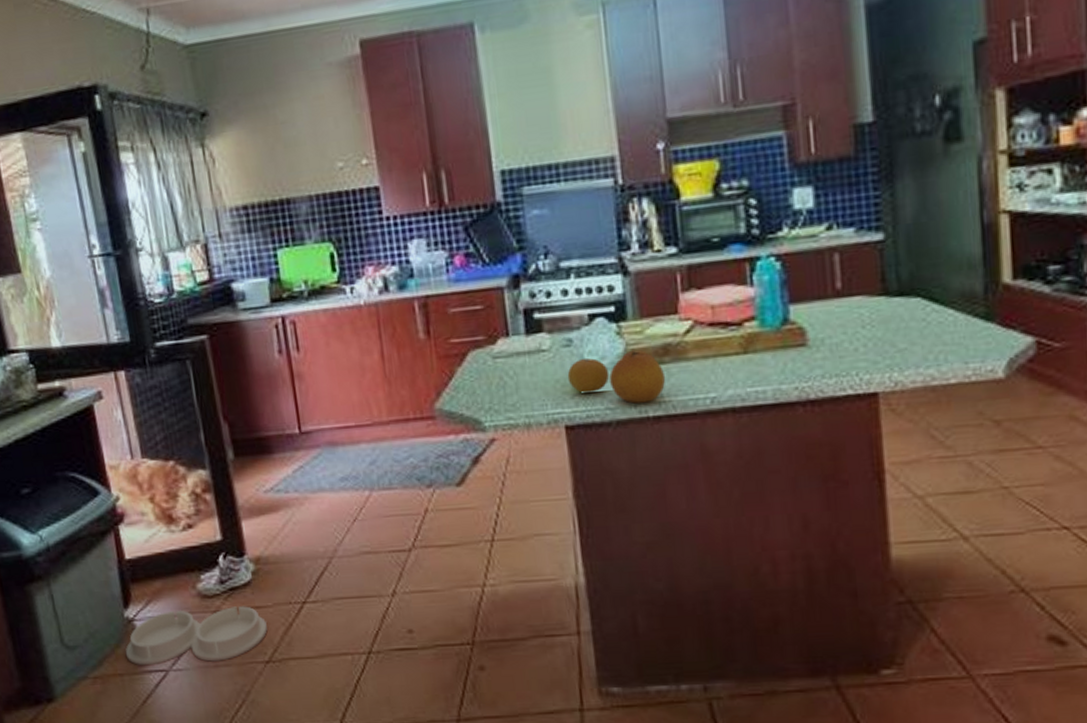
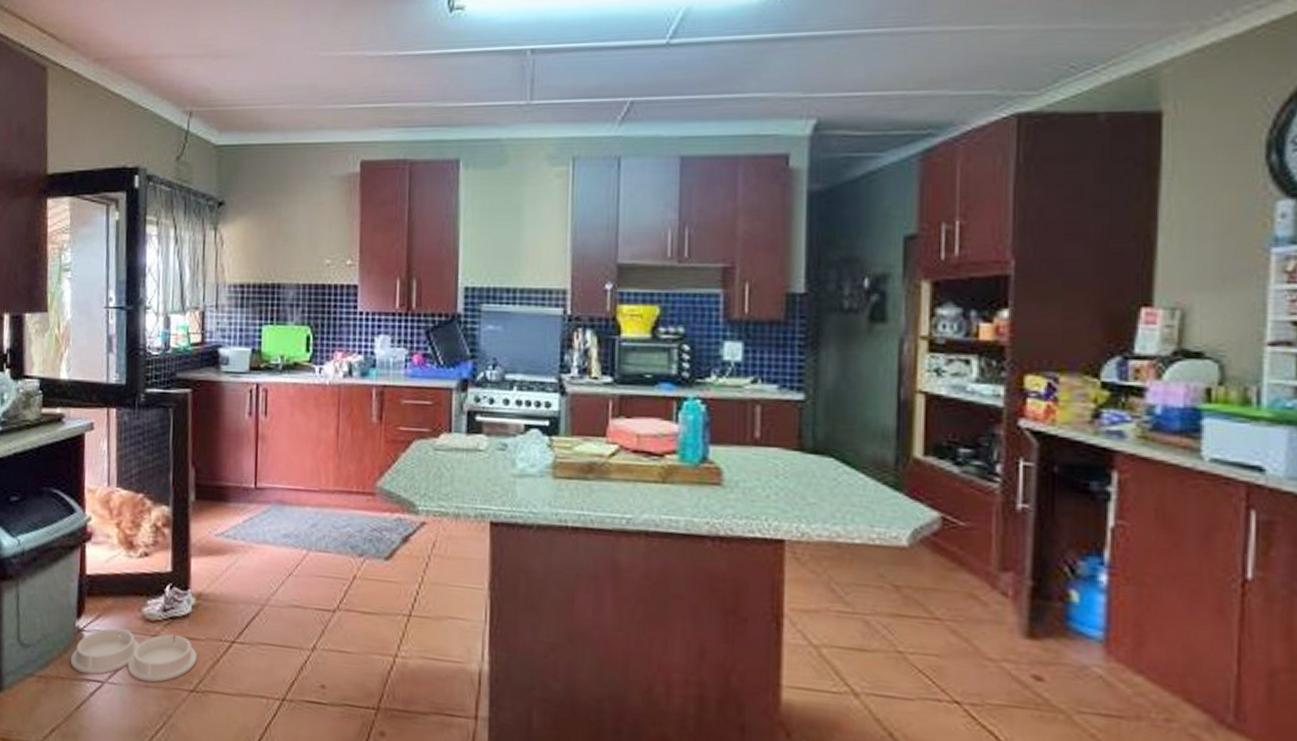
fruit: present [567,358,610,393] -> none [498,464,537,495]
fruit: present [609,350,666,404] -> none [536,463,588,513]

